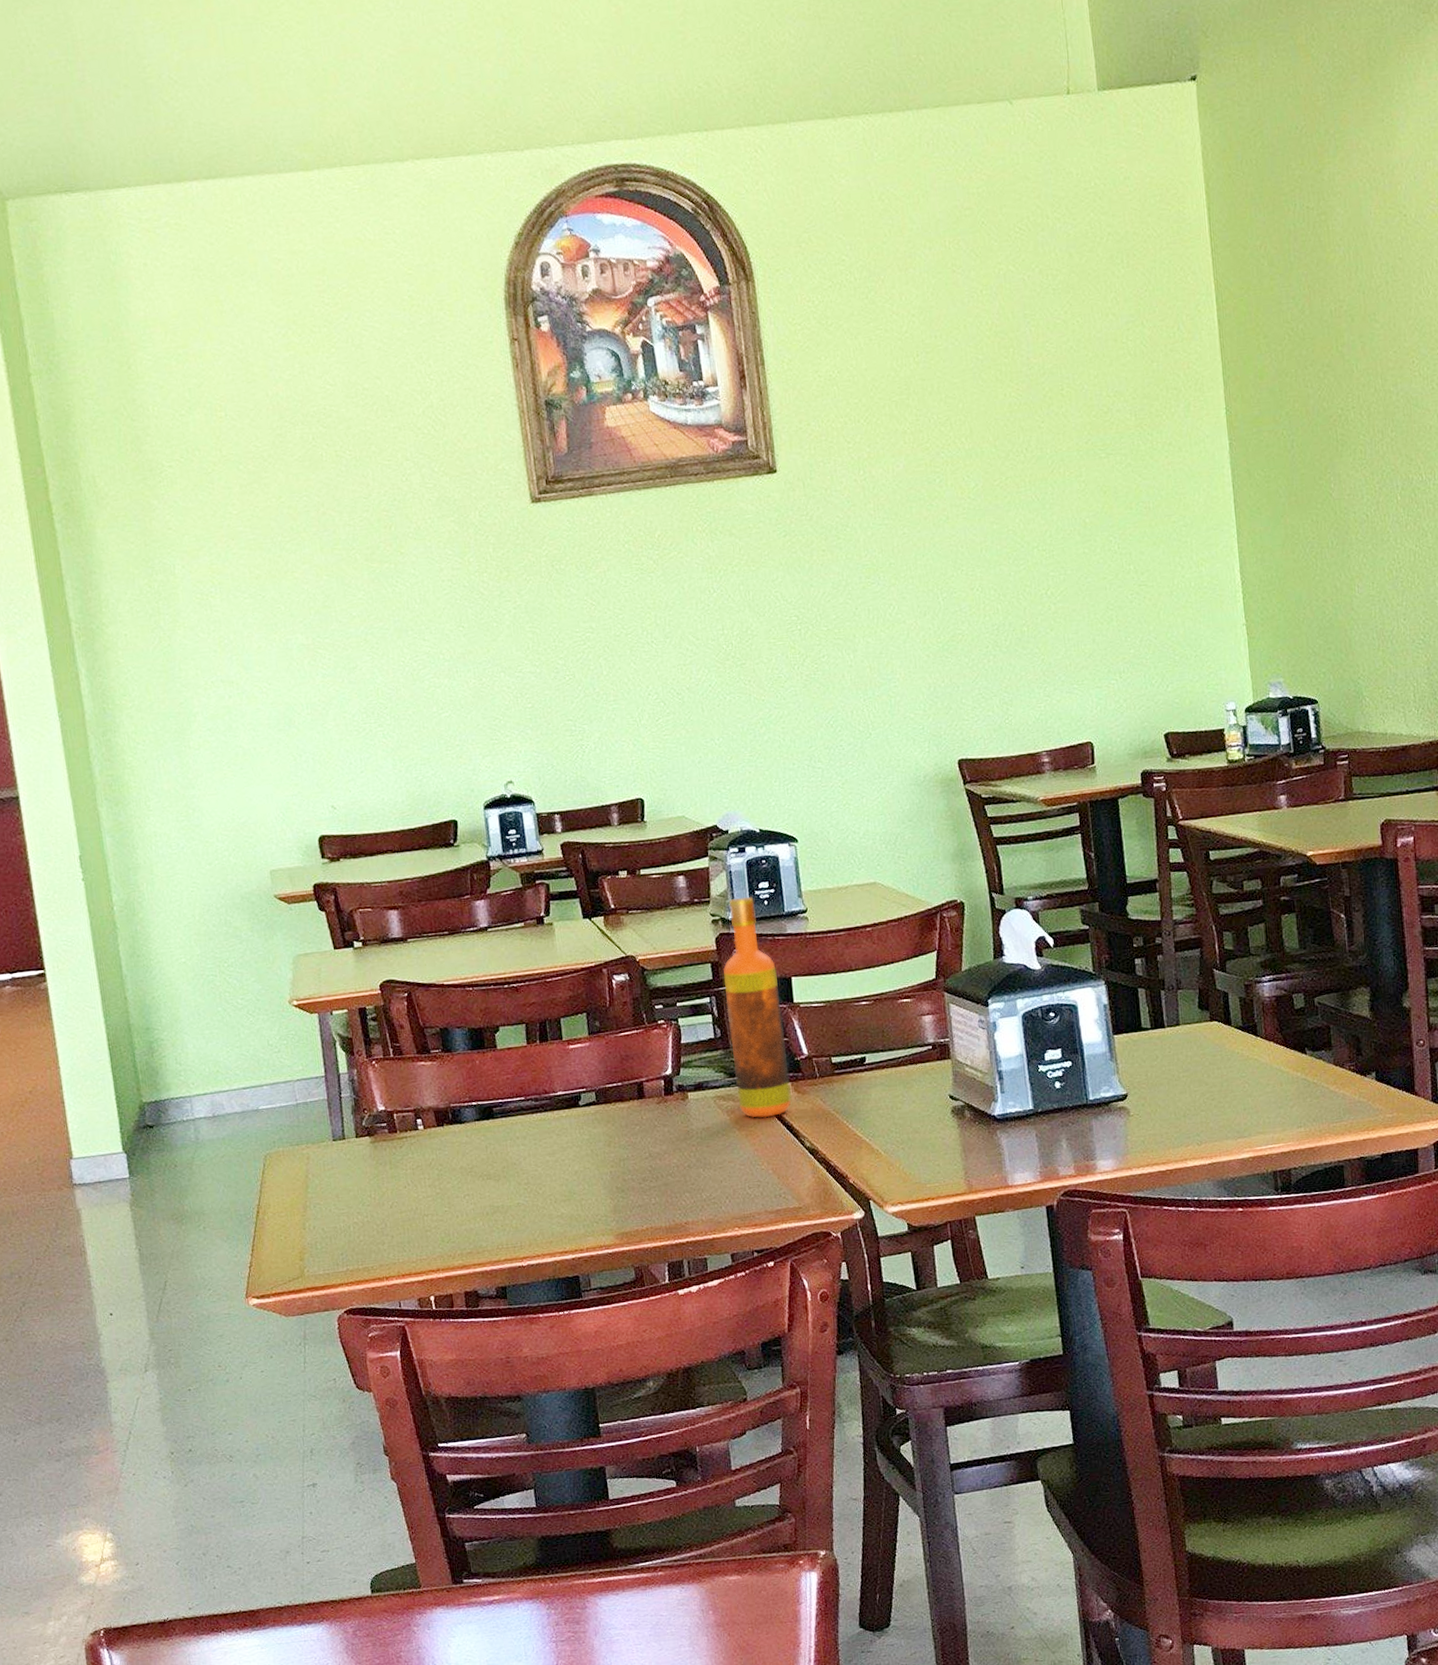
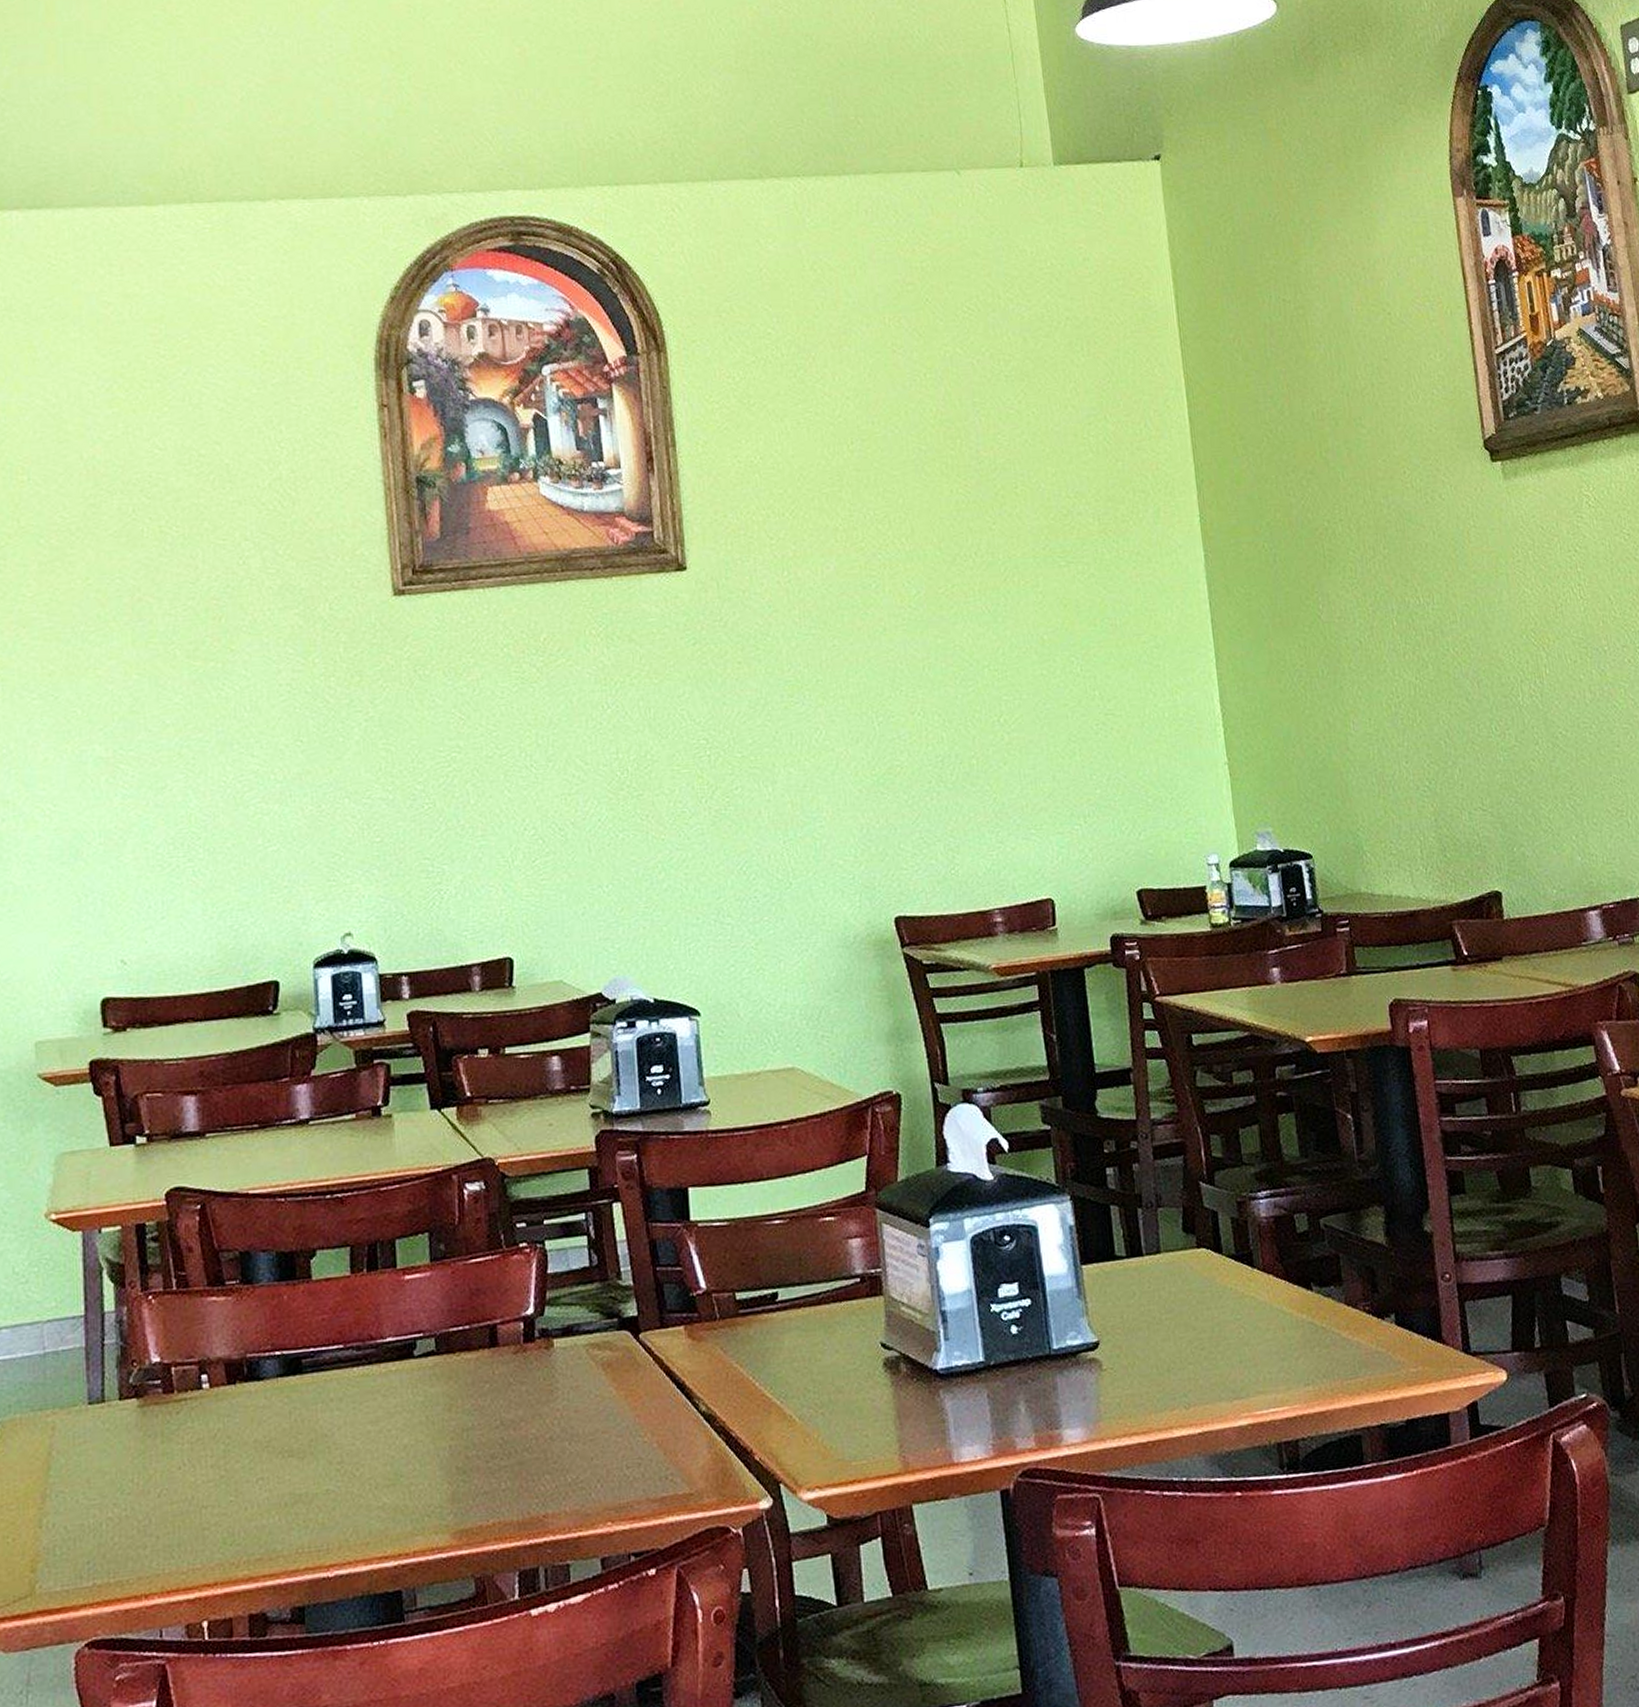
hot sauce: present [723,896,792,1118] -> none [603,1083,684,1373]

